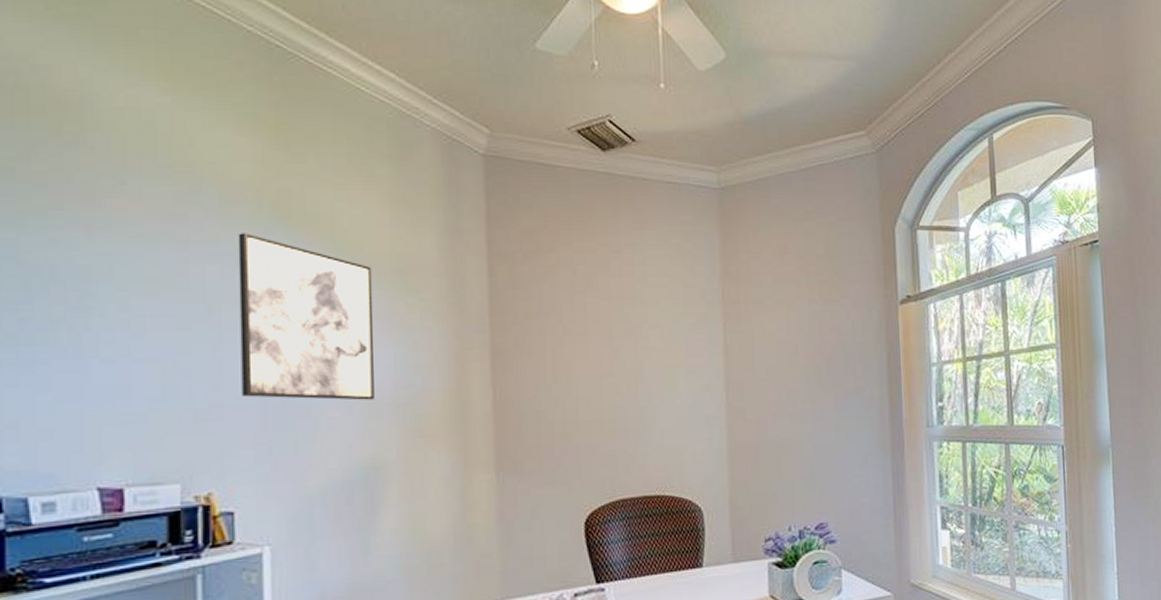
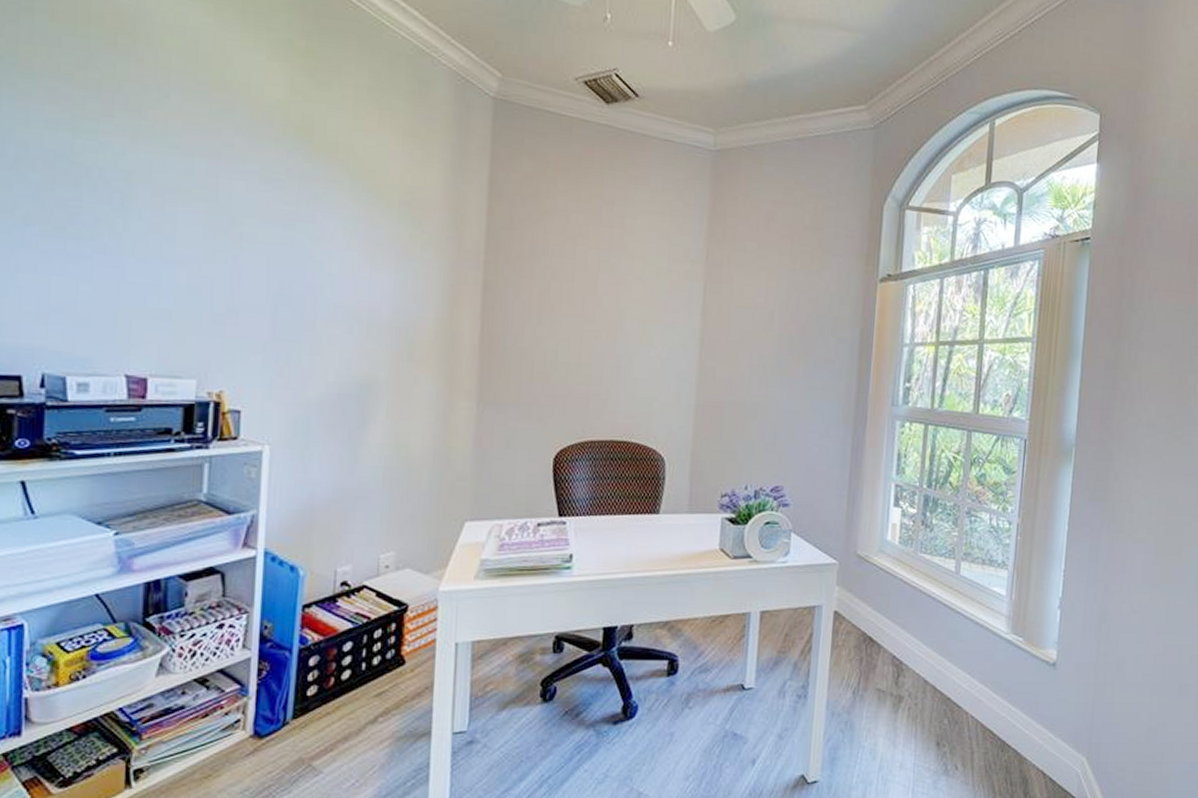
wall art: present [238,233,375,401] -> none [256,153,381,322]

